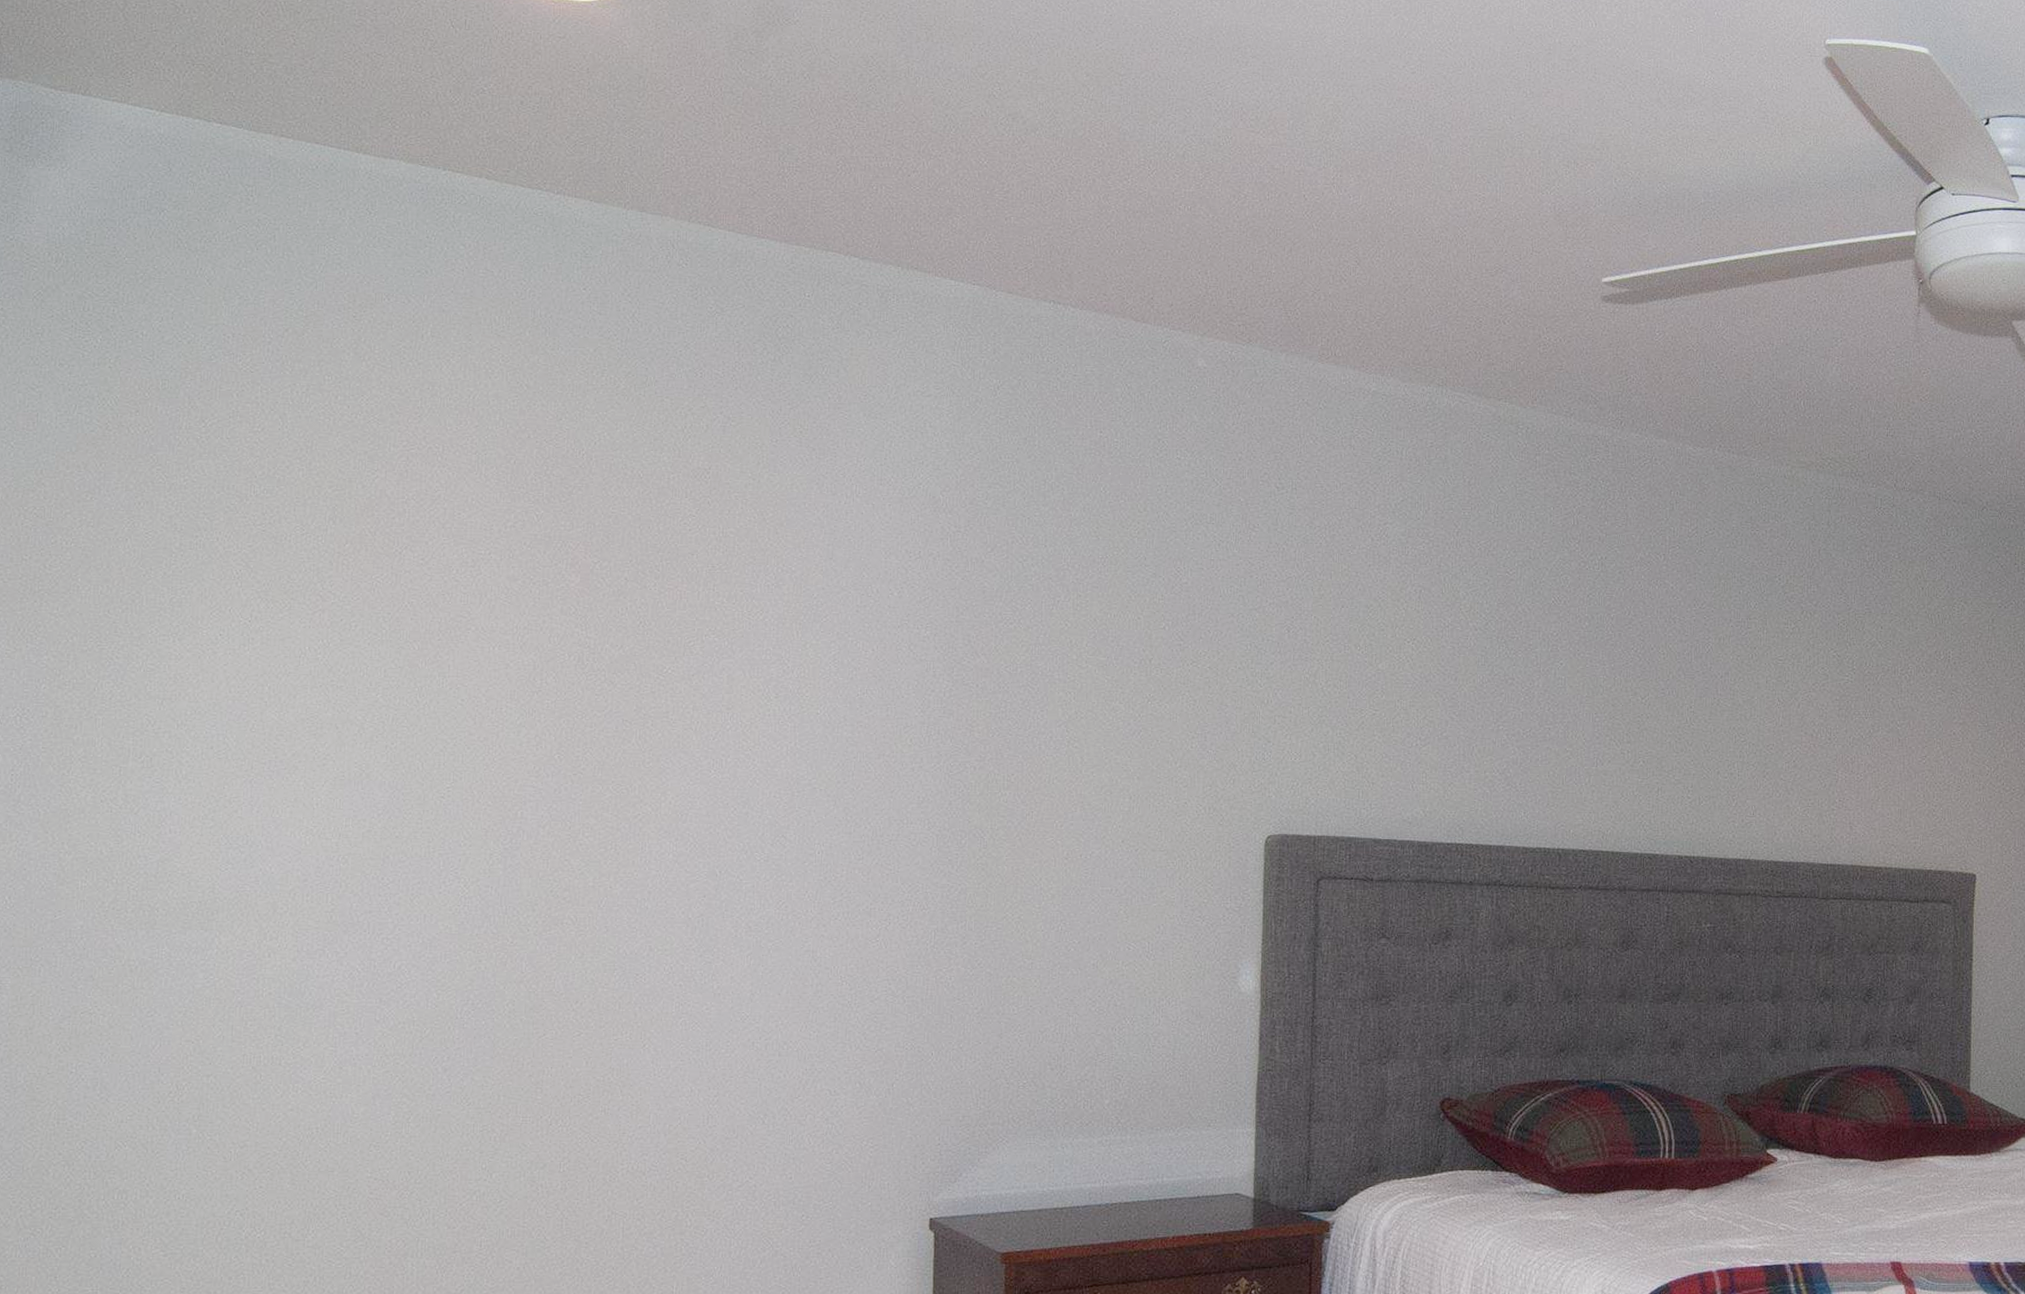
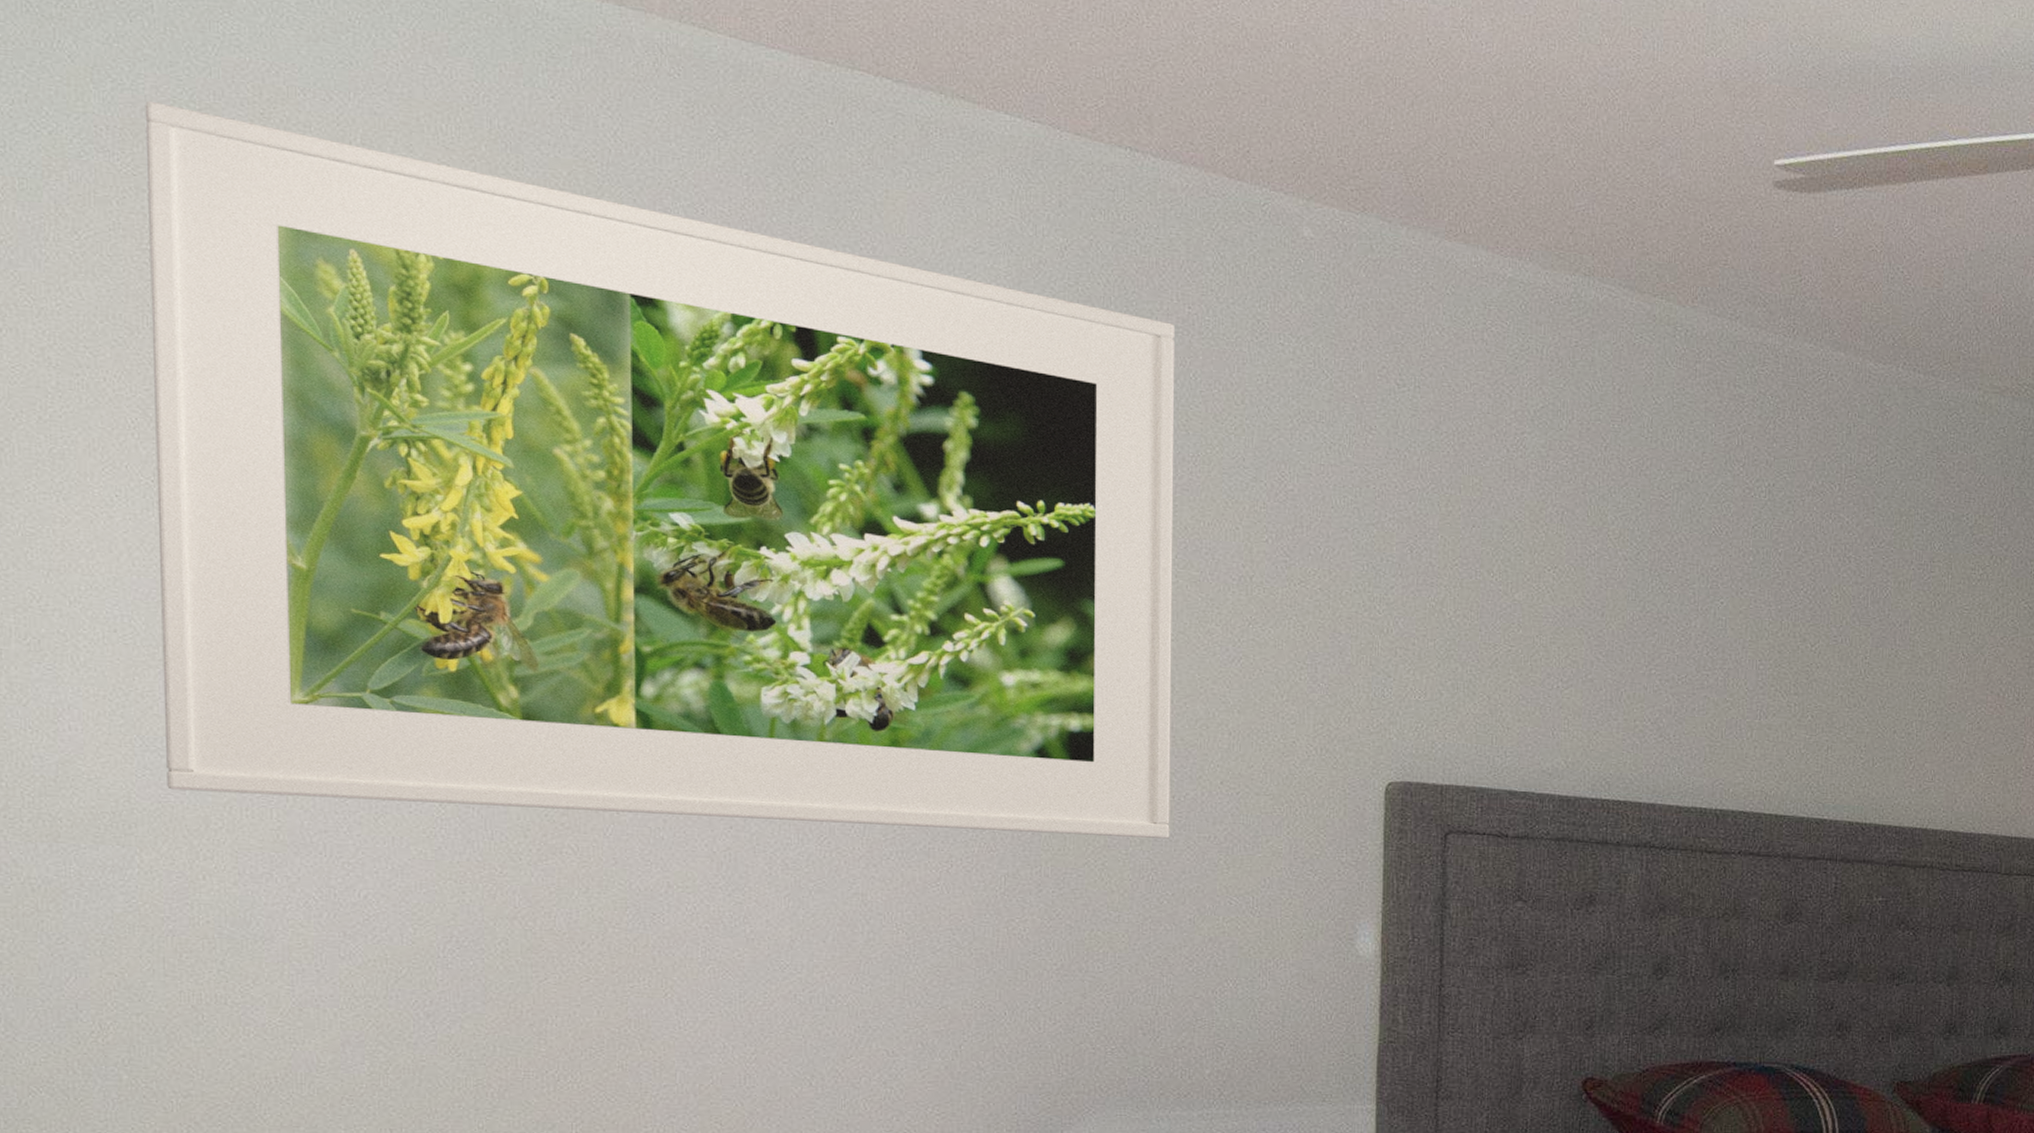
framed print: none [245,311,1088,893] -> present [145,100,1174,839]

